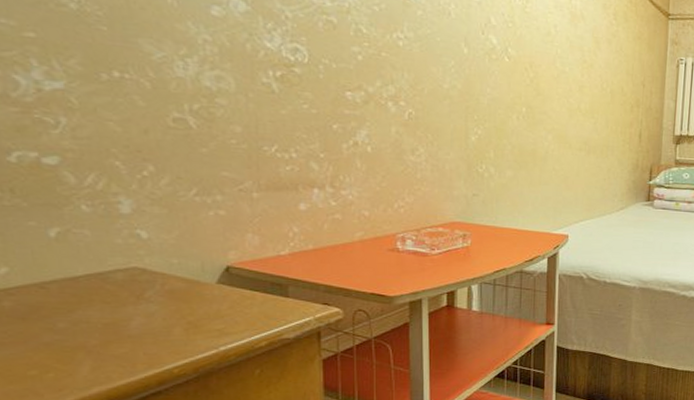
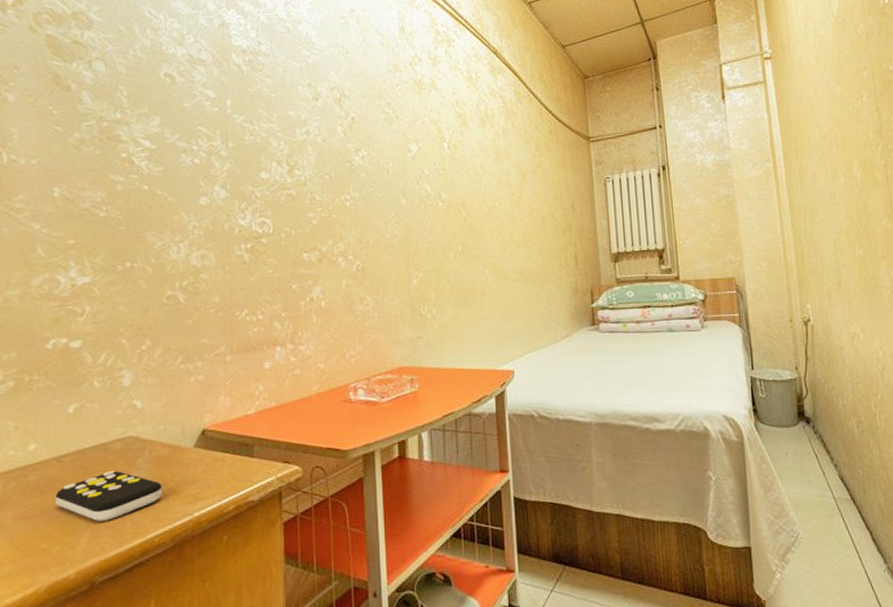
remote control: none [41,300,180,351] -> present [55,470,162,521]

